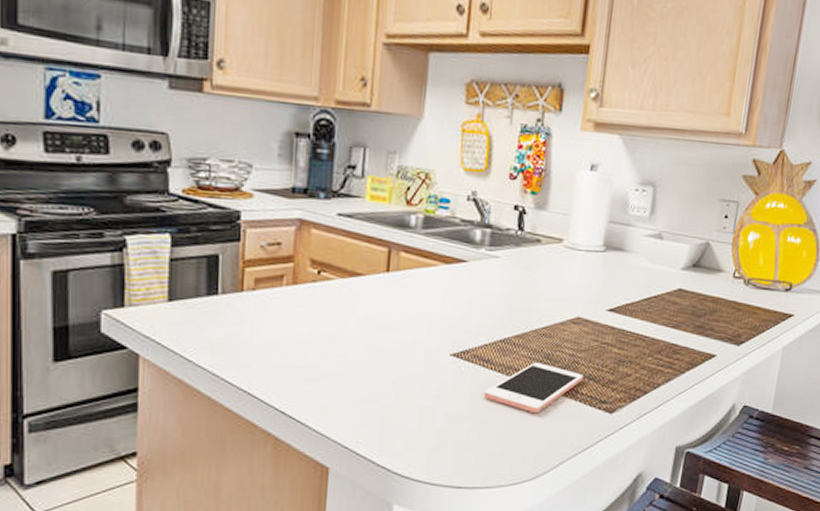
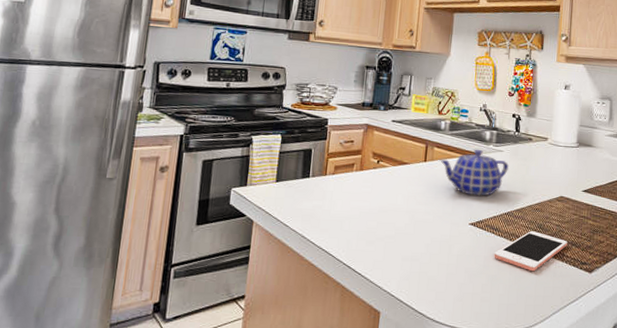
teapot: none [409,254,507,318] -> present [440,149,509,196]

